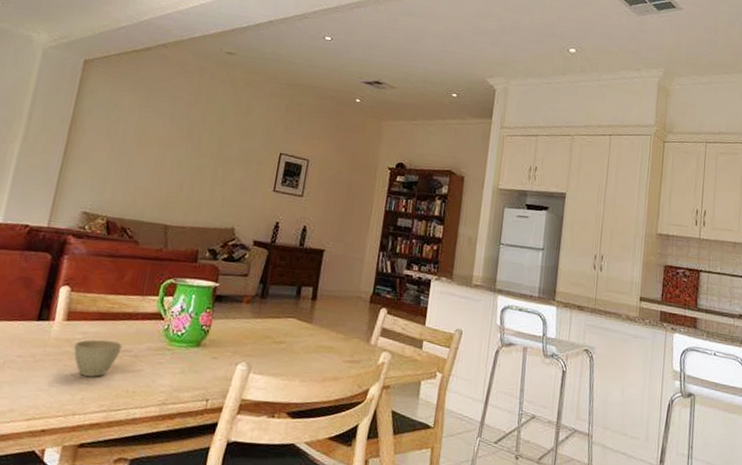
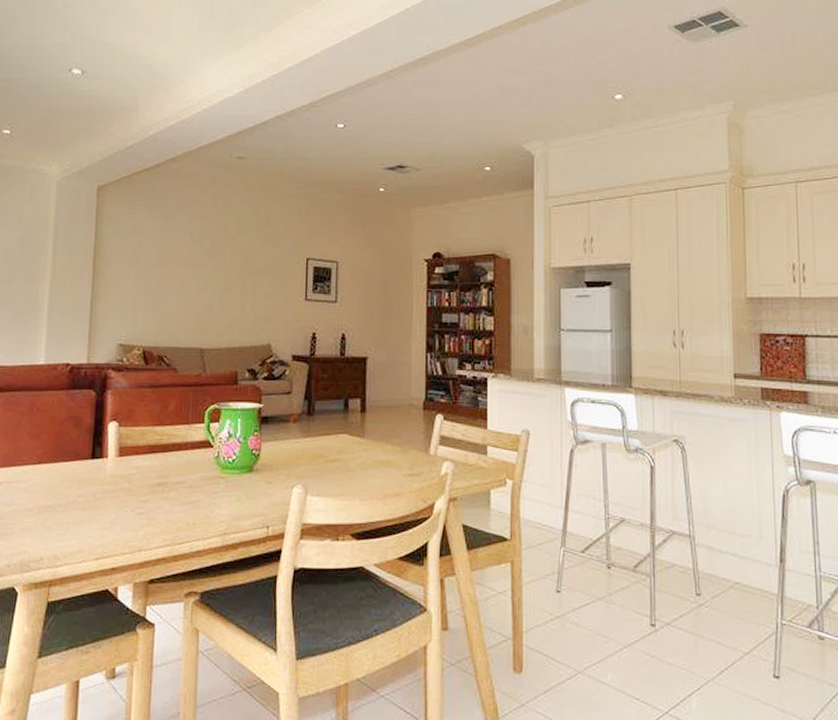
cup: present [73,339,122,377] -> none [130,473,176,511]

